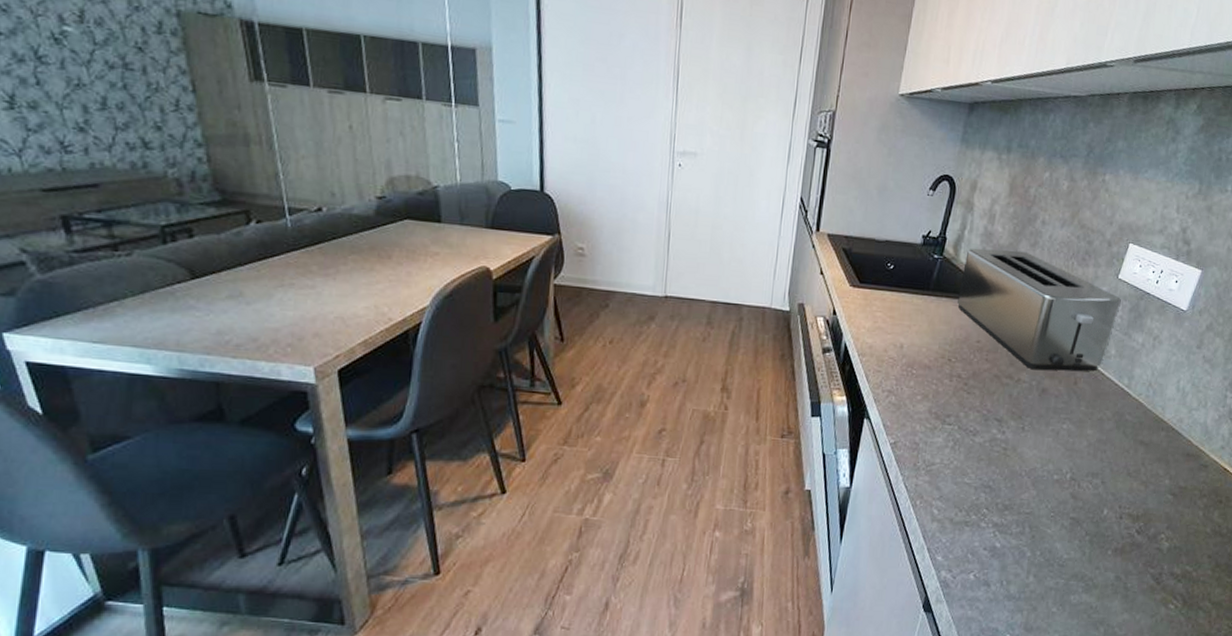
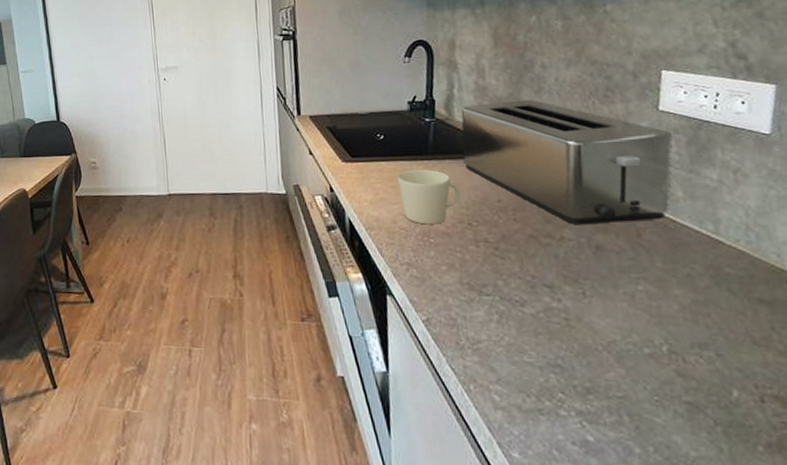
cup: none [895,302,949,357] -> present [397,169,461,225]

